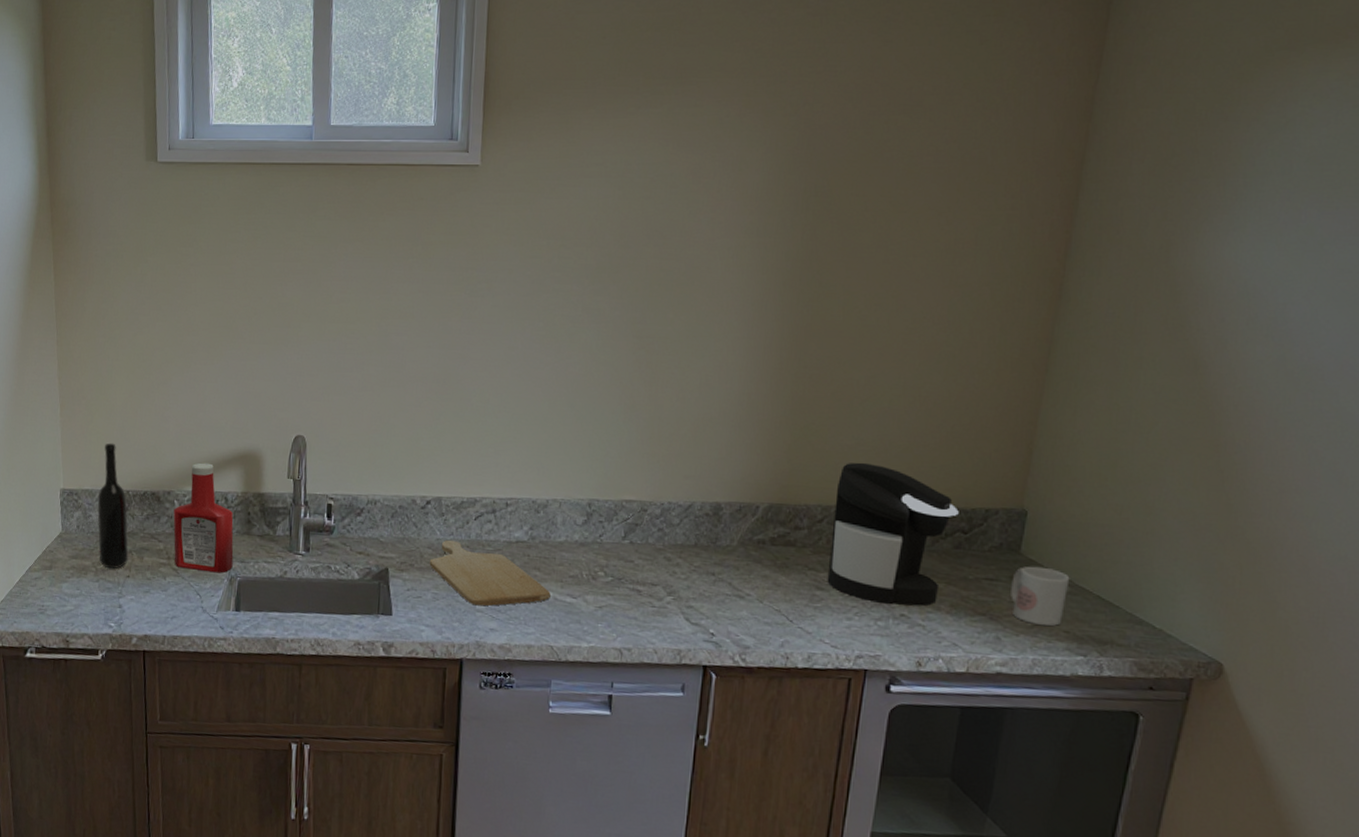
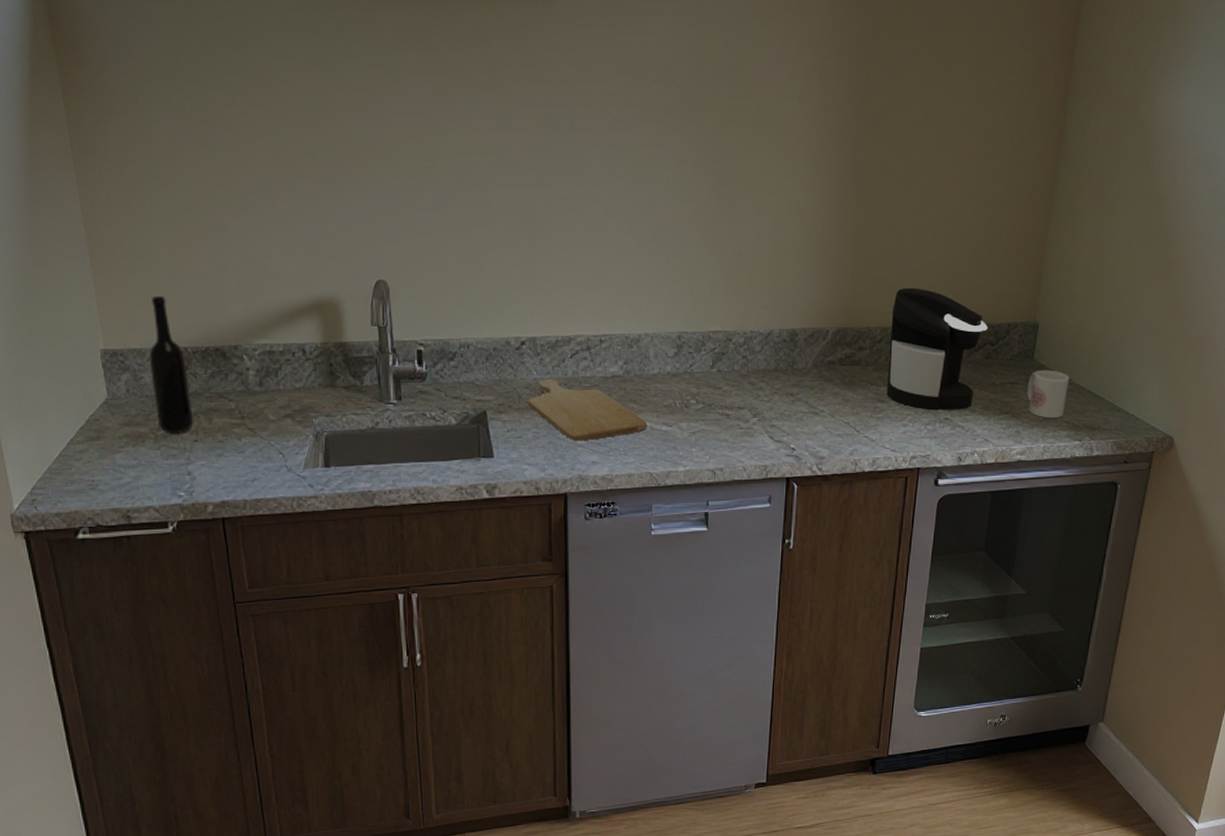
ketchup bottle: present [173,462,234,573] -> none [243,313,318,429]

